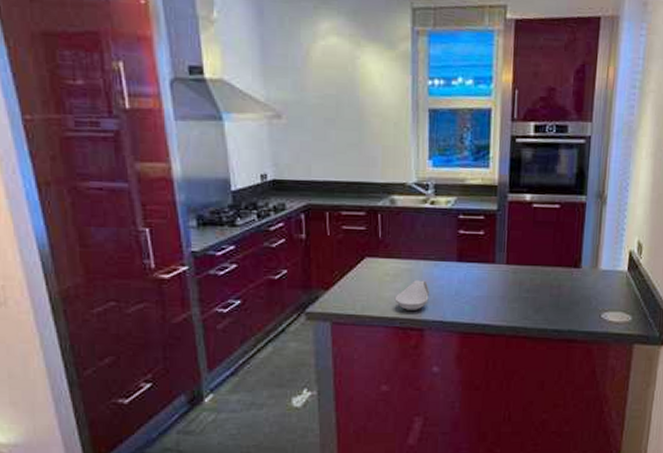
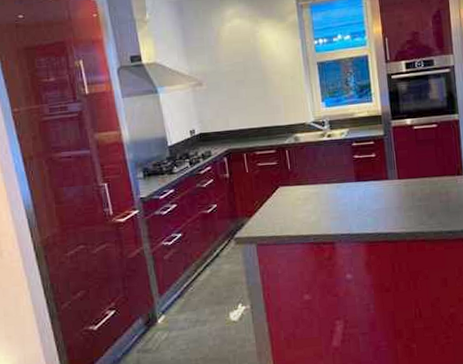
spoon rest: present [394,280,429,310] -> none [307,200,336,227]

